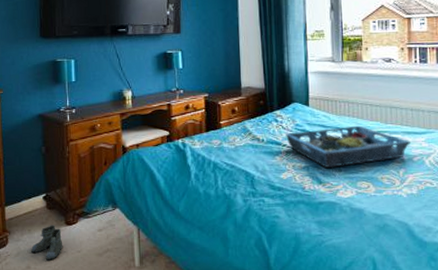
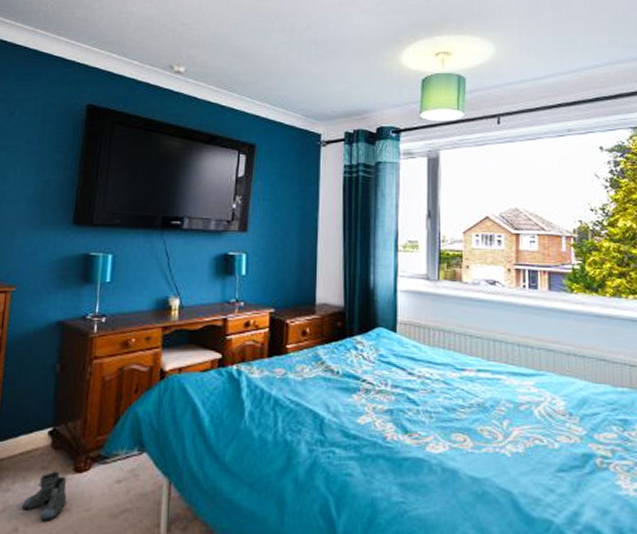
serving tray: present [286,125,412,168] -> none [366,360,518,413]

